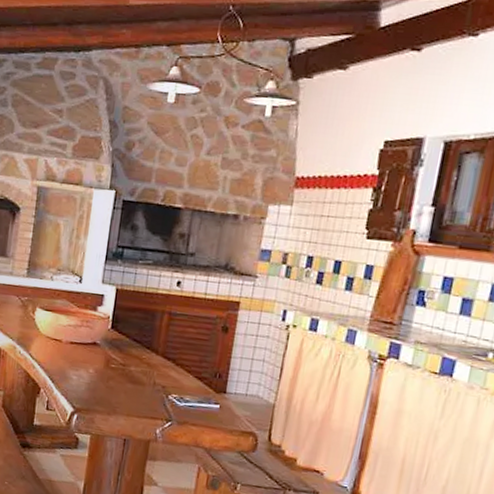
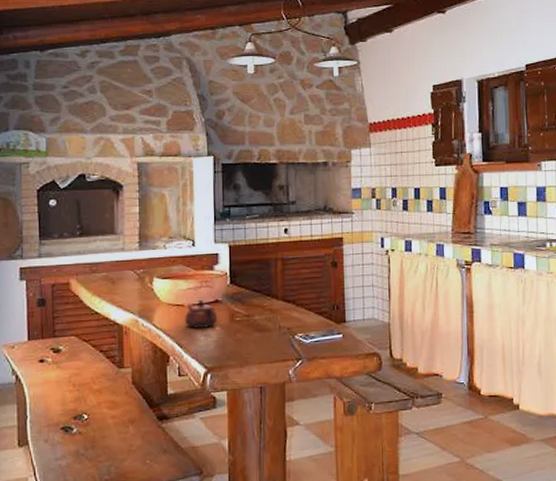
teapot: none [60,338,94,369] -> present [185,299,218,329]

